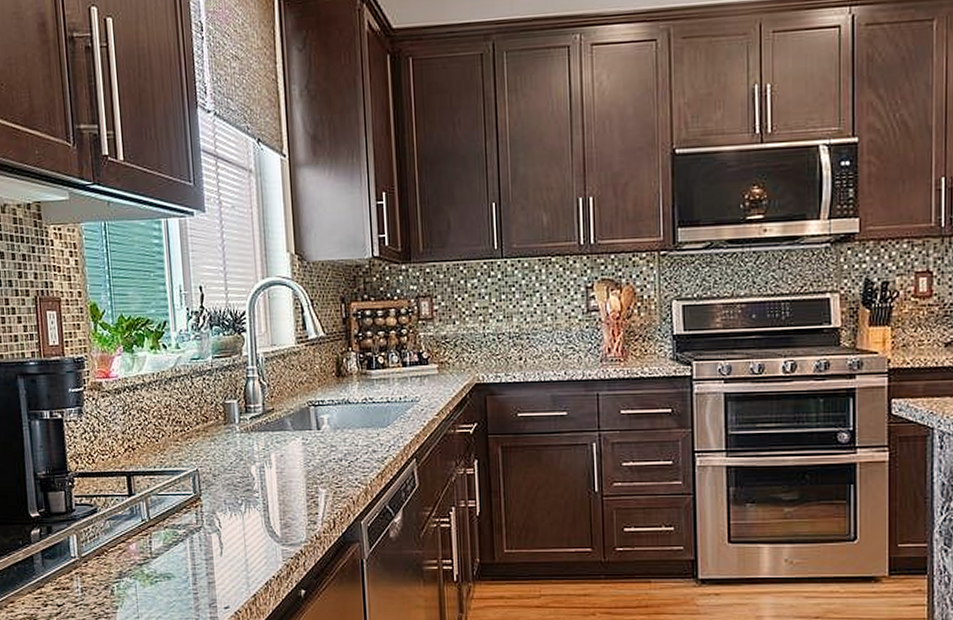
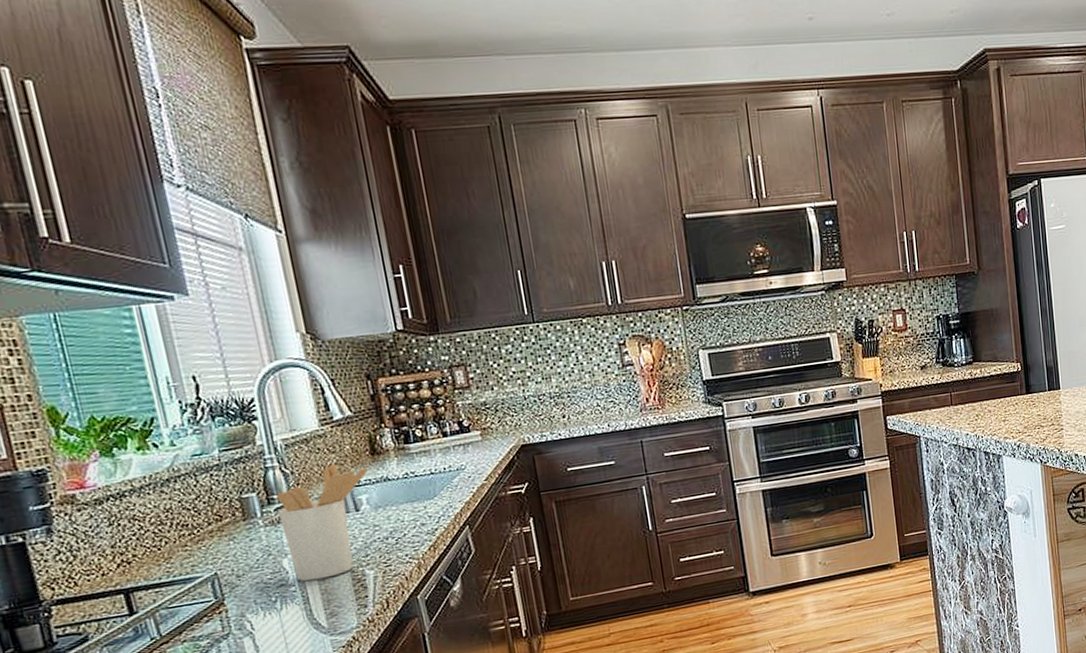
utensil holder: none [252,381,333,490] -> present [276,463,369,582]

